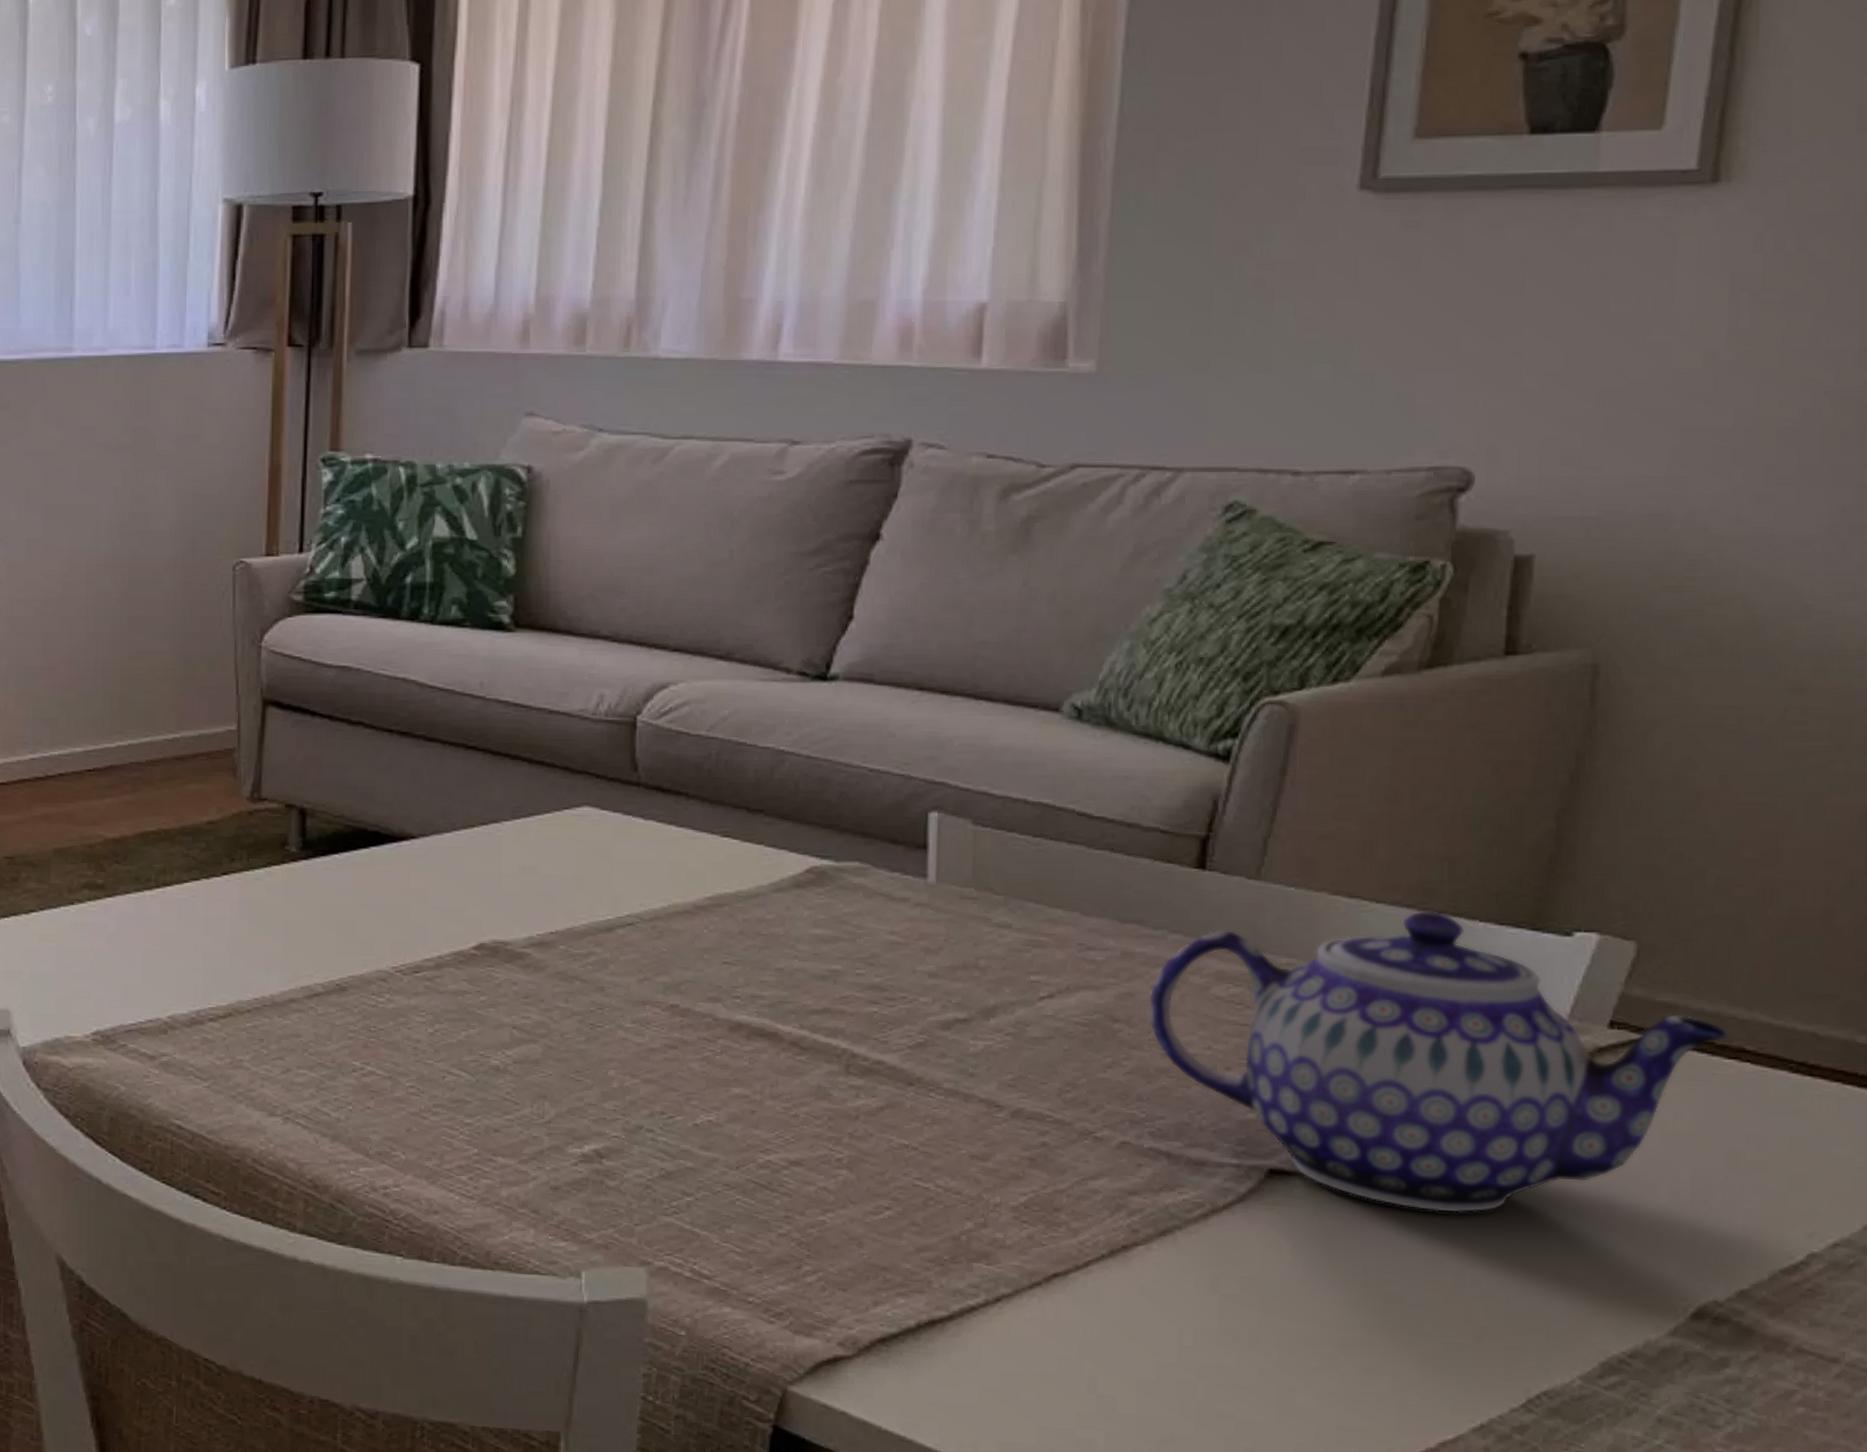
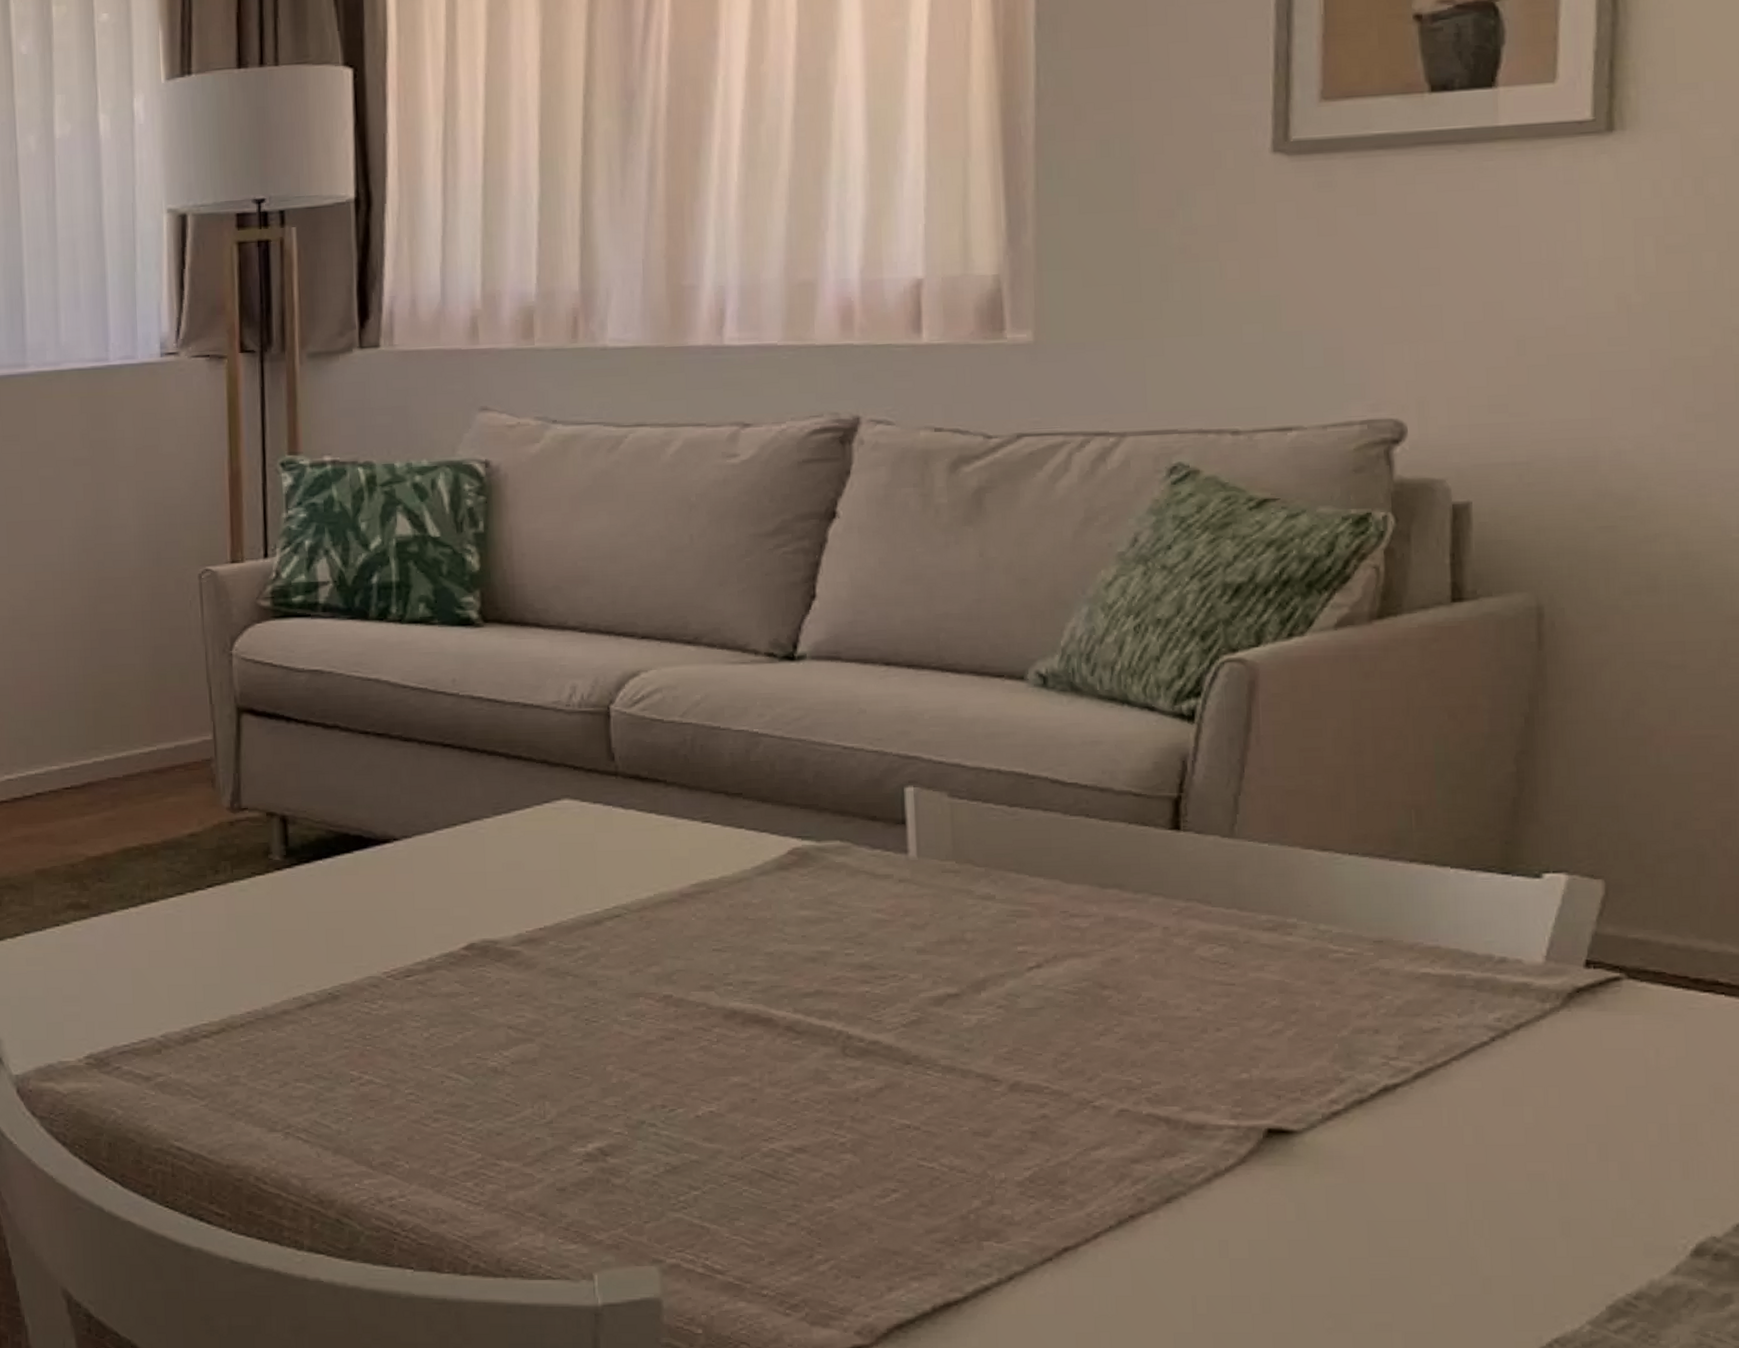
teapot: present [1147,910,1728,1213] -> none [1135,859,1701,1163]

